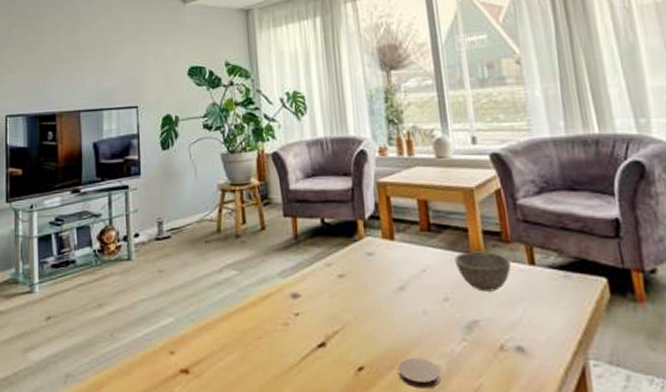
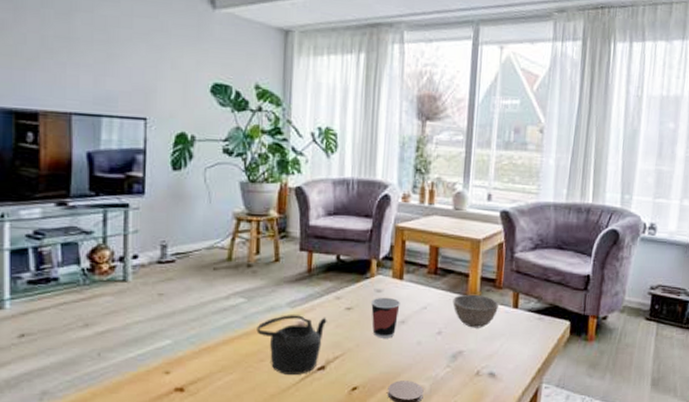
teapot: none [251,285,321,353] -> present [256,315,327,375]
cup: none [363,260,396,308] -> present [370,297,400,338]

